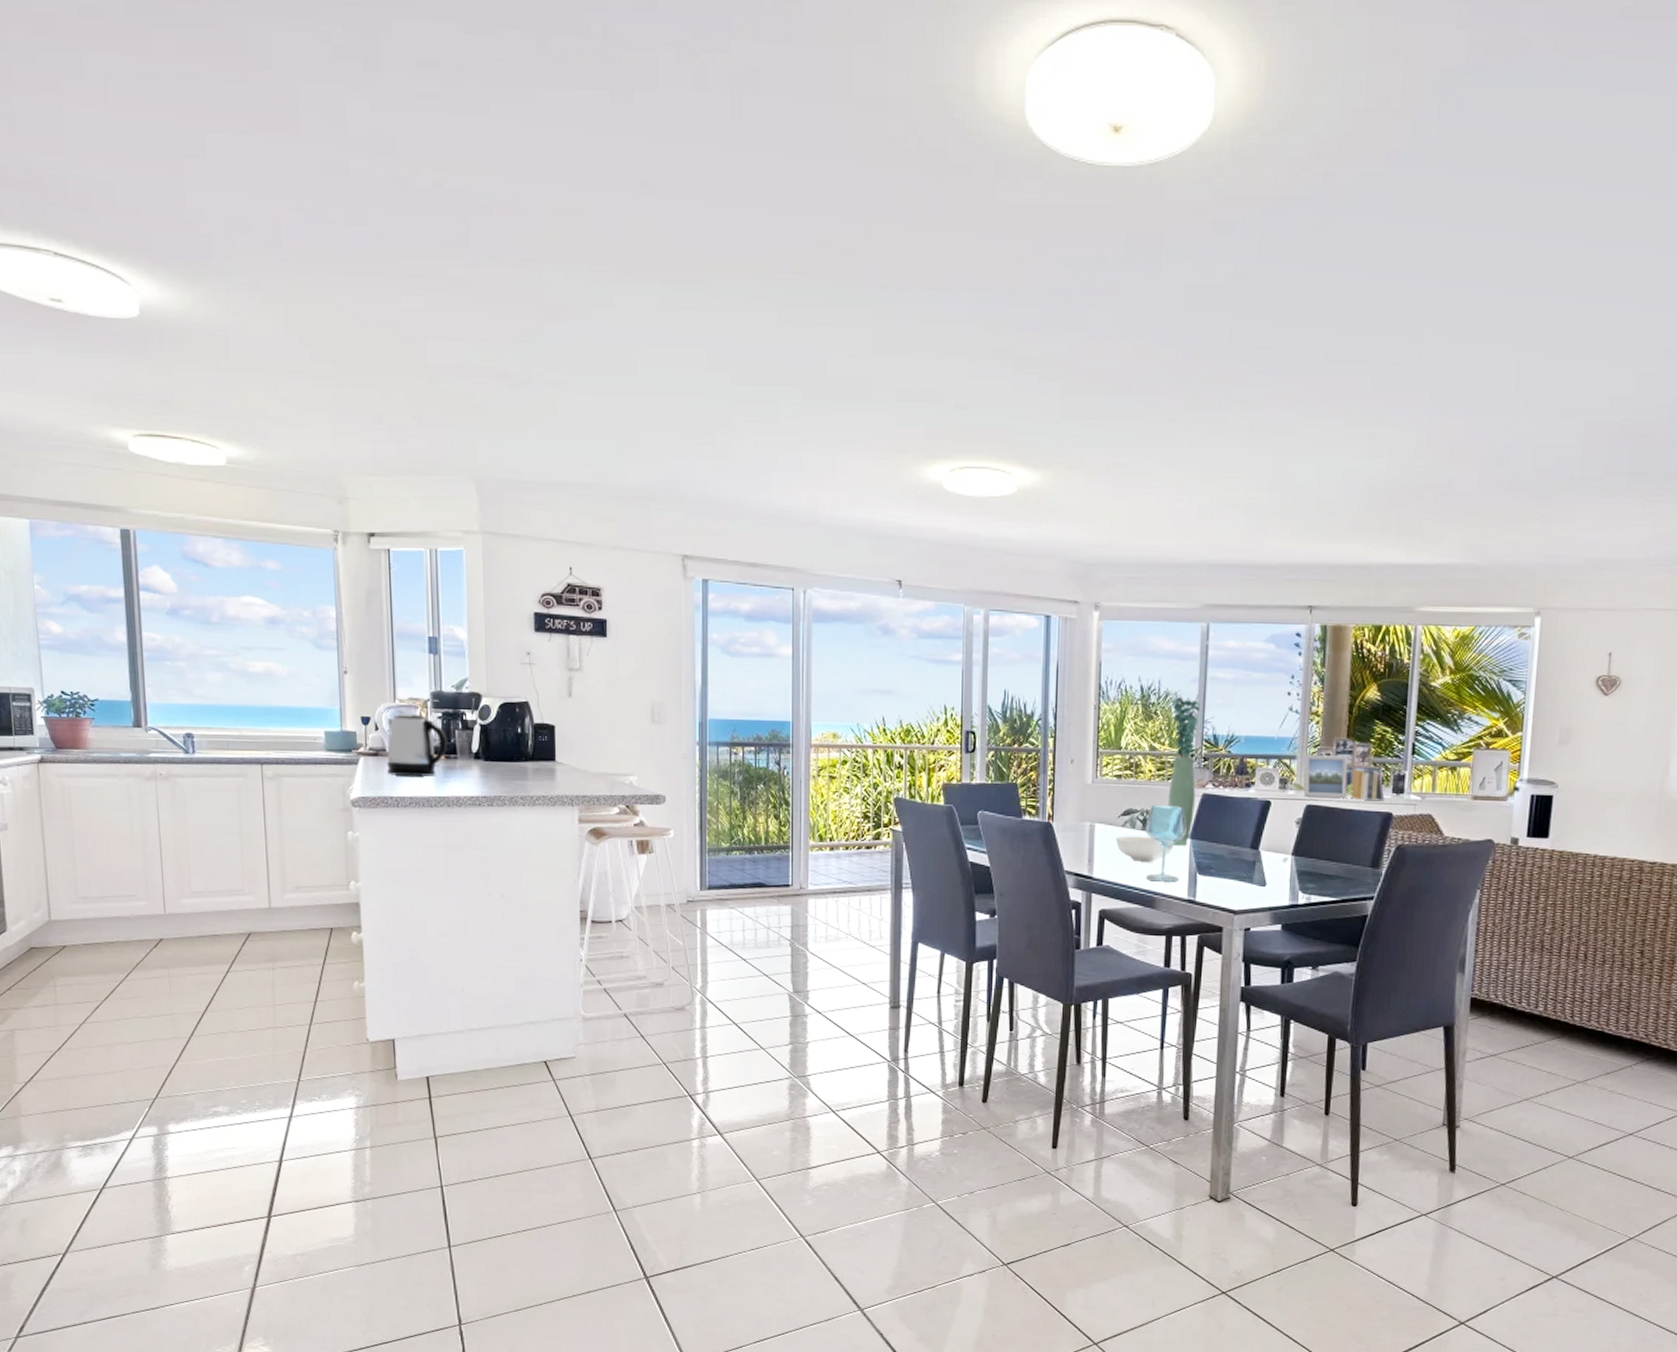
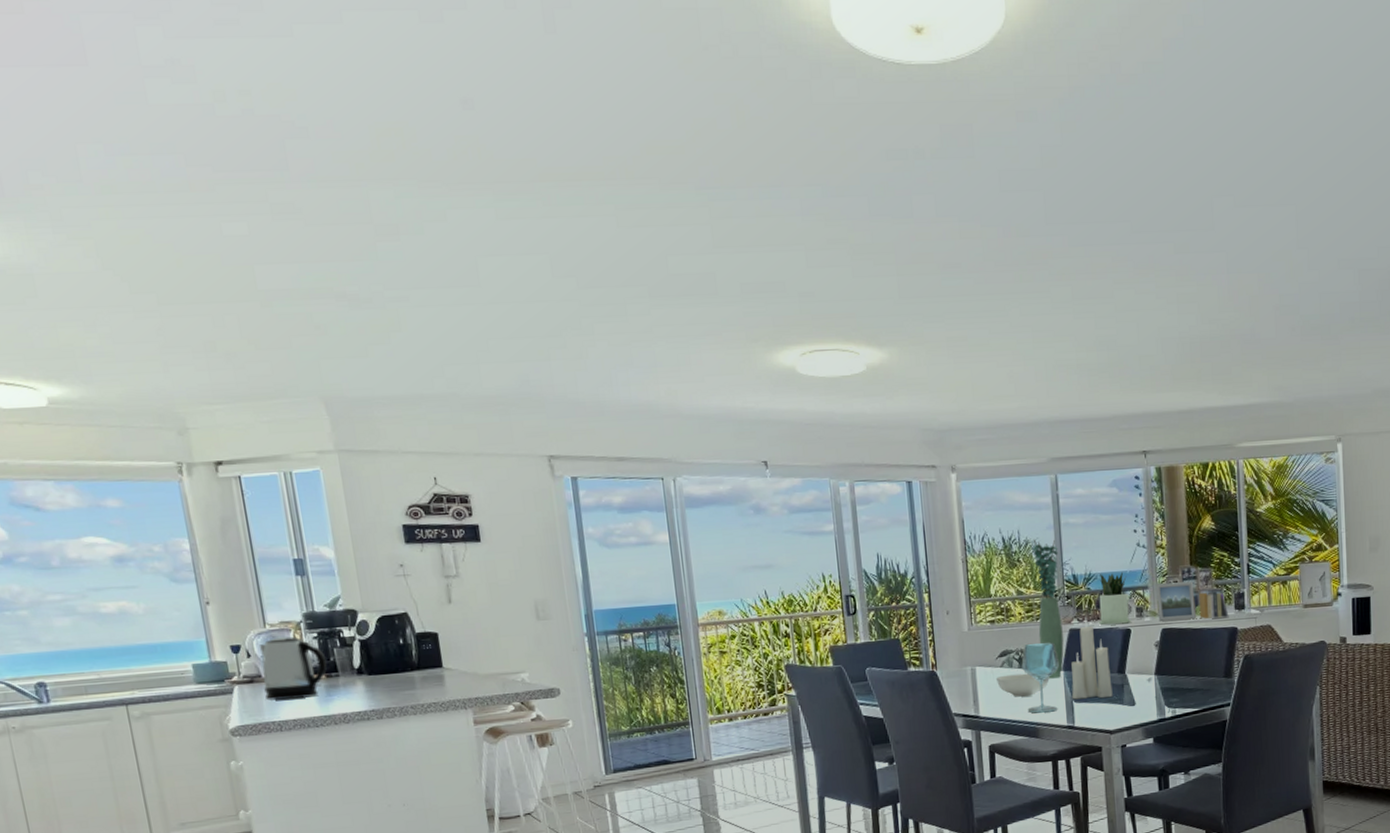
candle: none [1196,782,1243,875] -> present [1071,617,1113,700]
planter: none [1235,737,1274,795] -> present [1098,572,1132,626]

